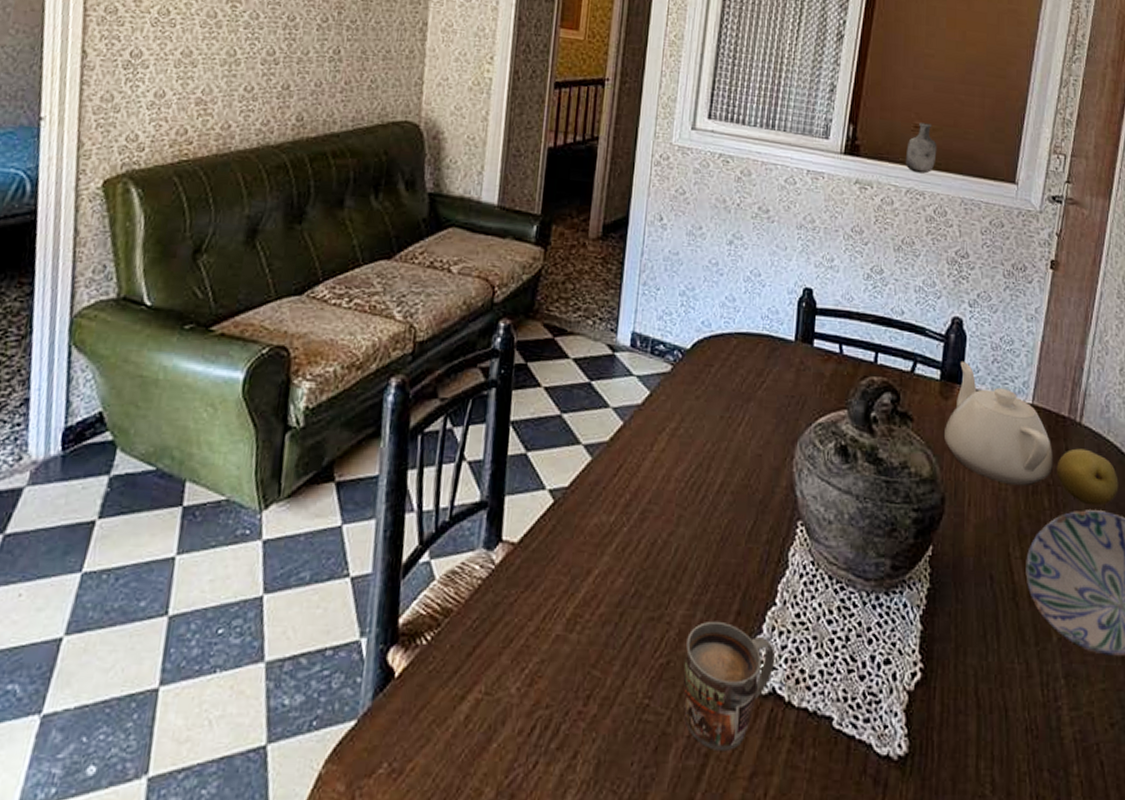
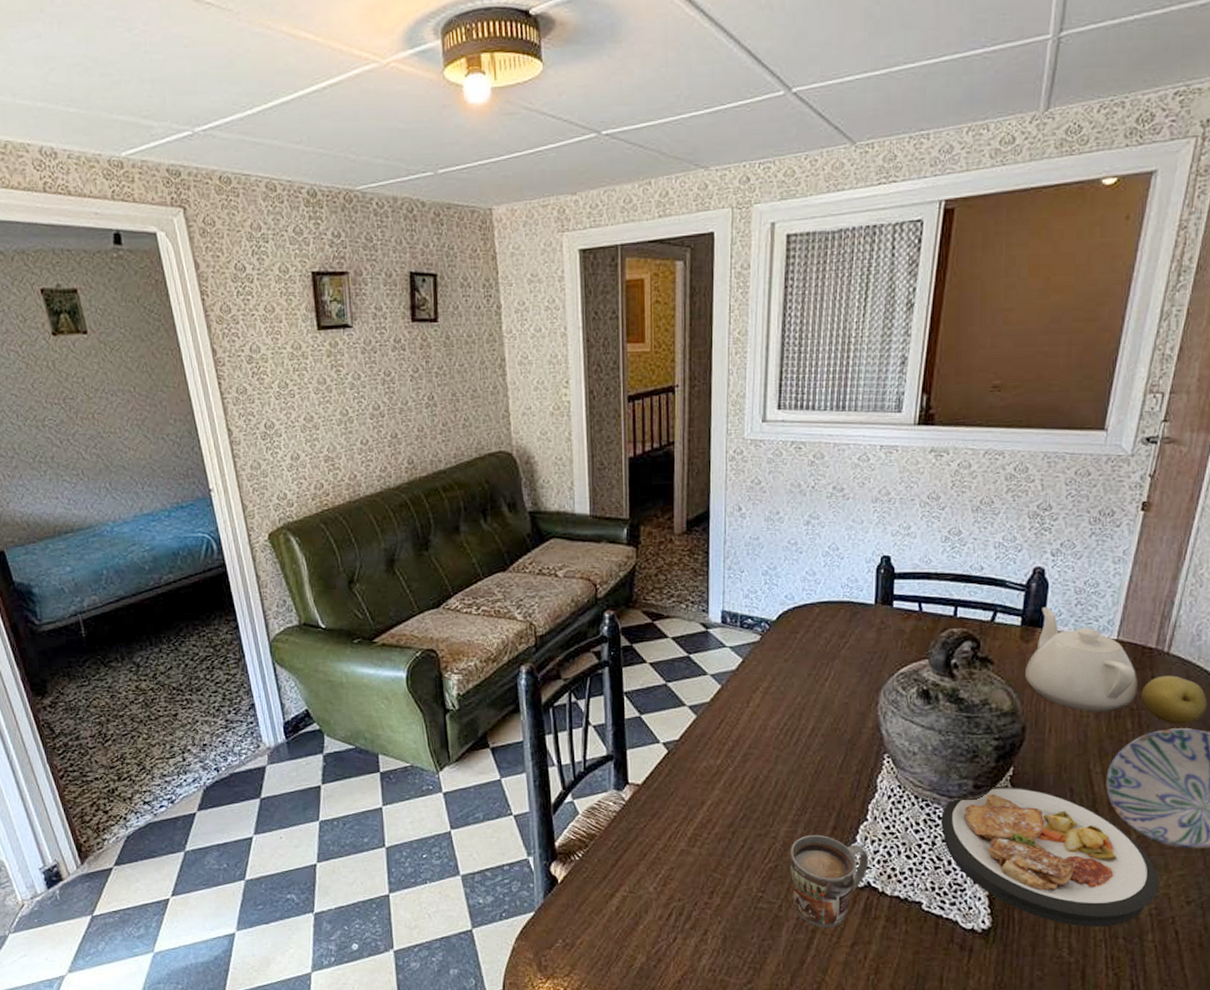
plate: none [856,569,1082,755] -> present [941,787,1159,927]
vase: present [906,122,937,174] -> none [984,381,1018,433]

